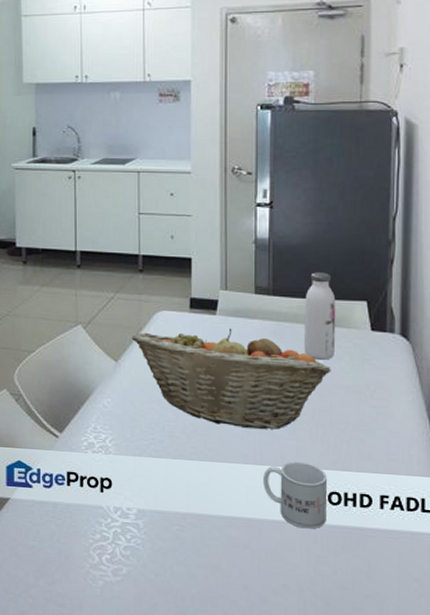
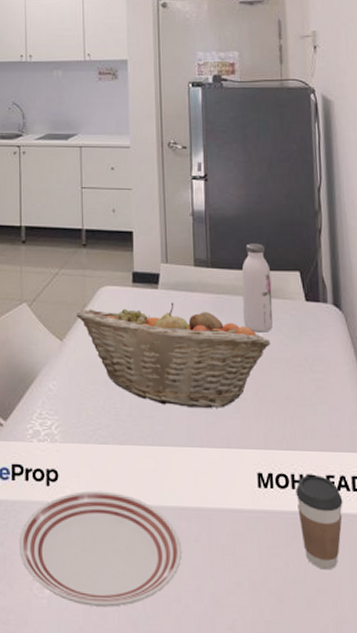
dinner plate: none [74,498,230,599] -> present [20,491,182,607]
mug: present [263,461,327,529] -> none [211,442,276,517]
coffee cup: none [348,494,396,579] -> present [295,475,343,570]

